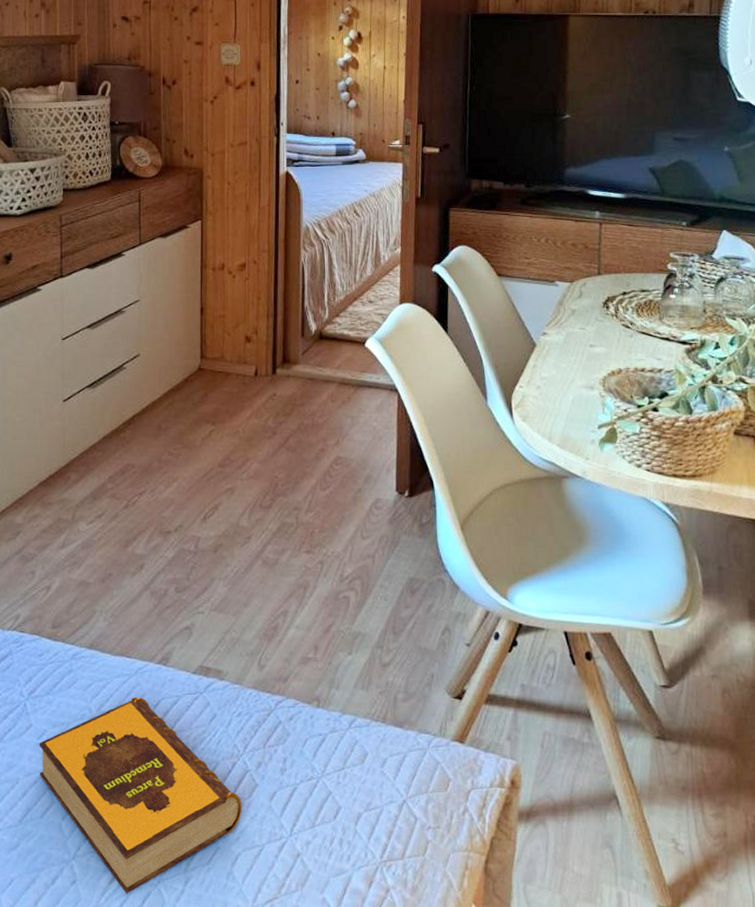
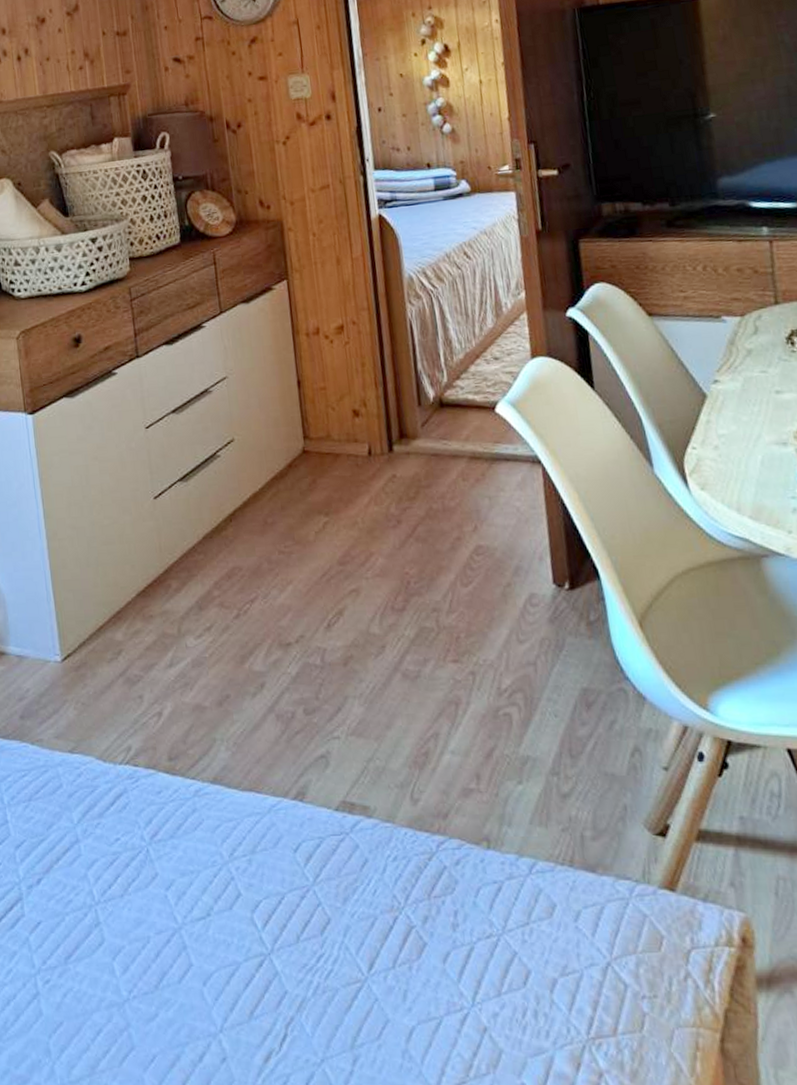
hardback book: present [39,696,243,894] -> none [168,839,411,1075]

